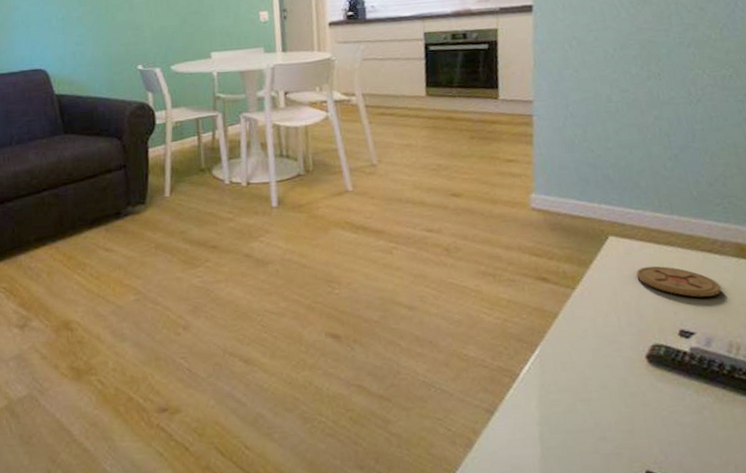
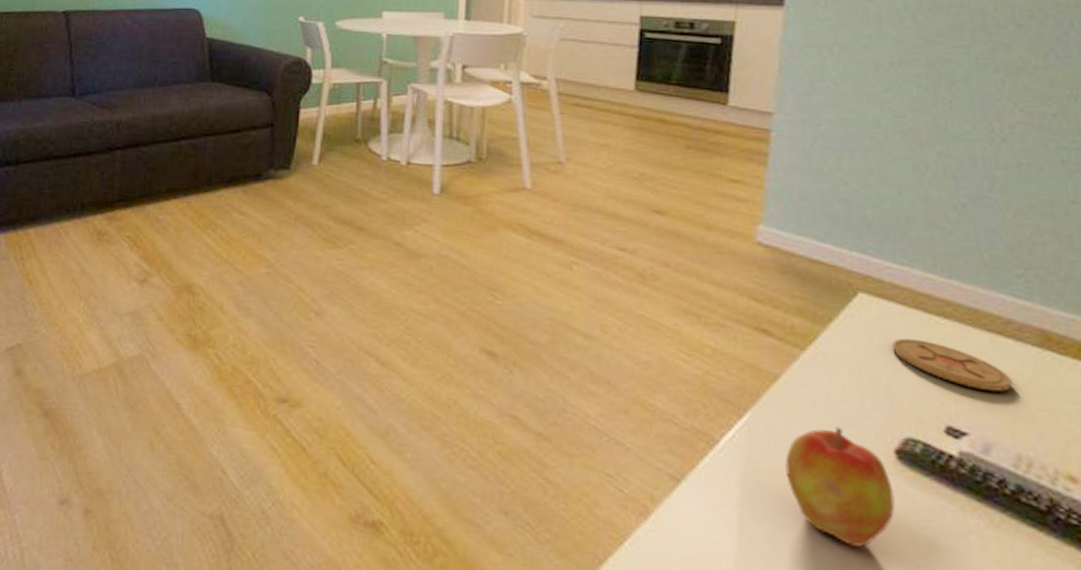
apple: none [569,345,651,437] -> present [785,426,895,547]

